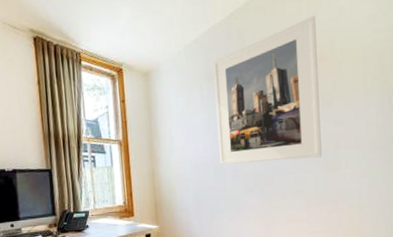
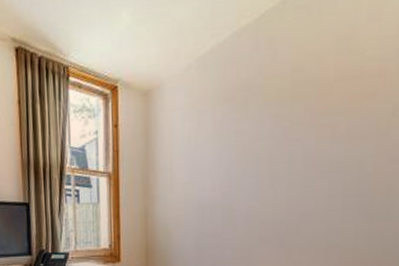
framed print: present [213,15,322,165] -> none [229,15,380,207]

